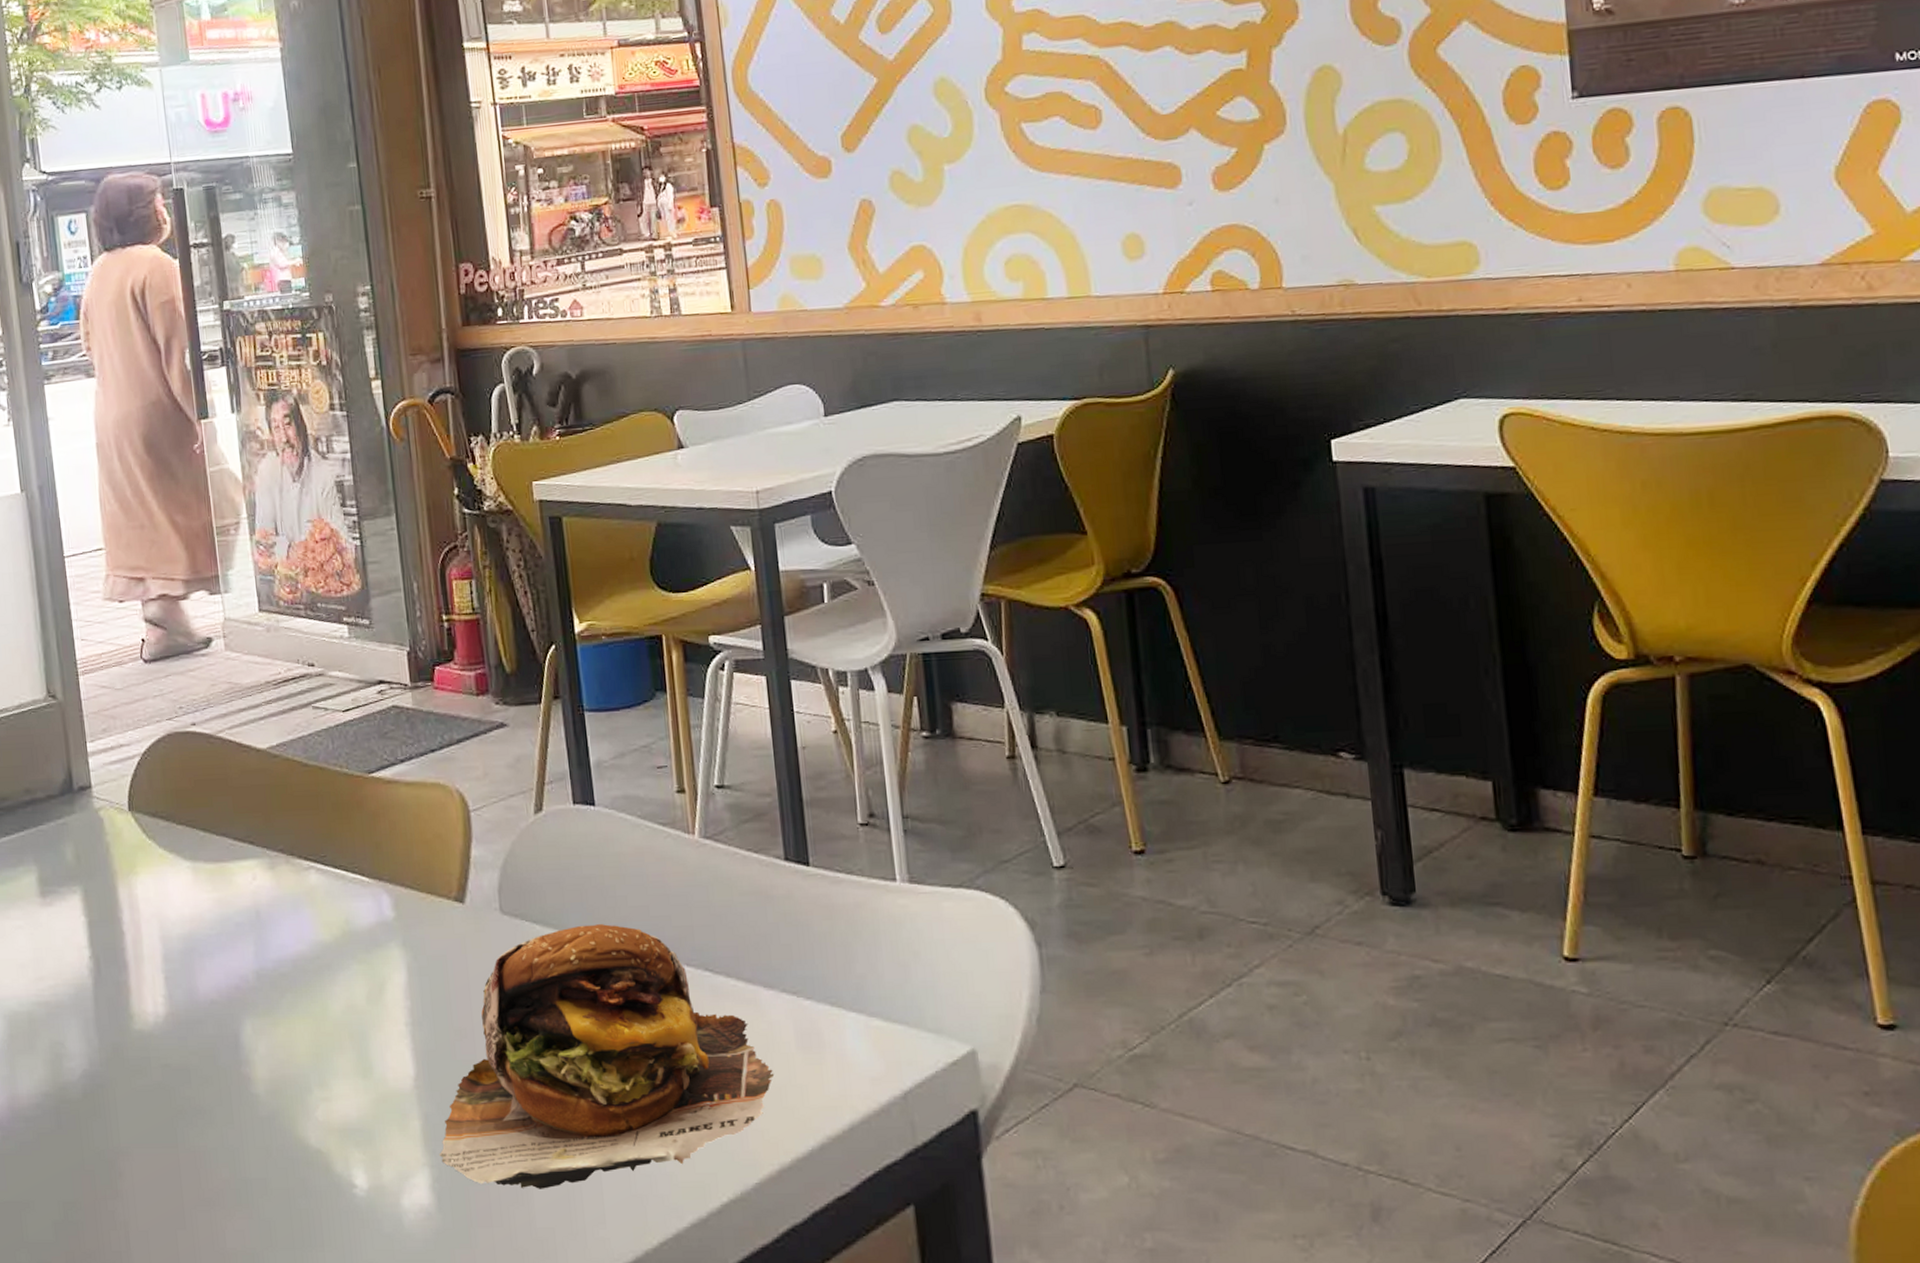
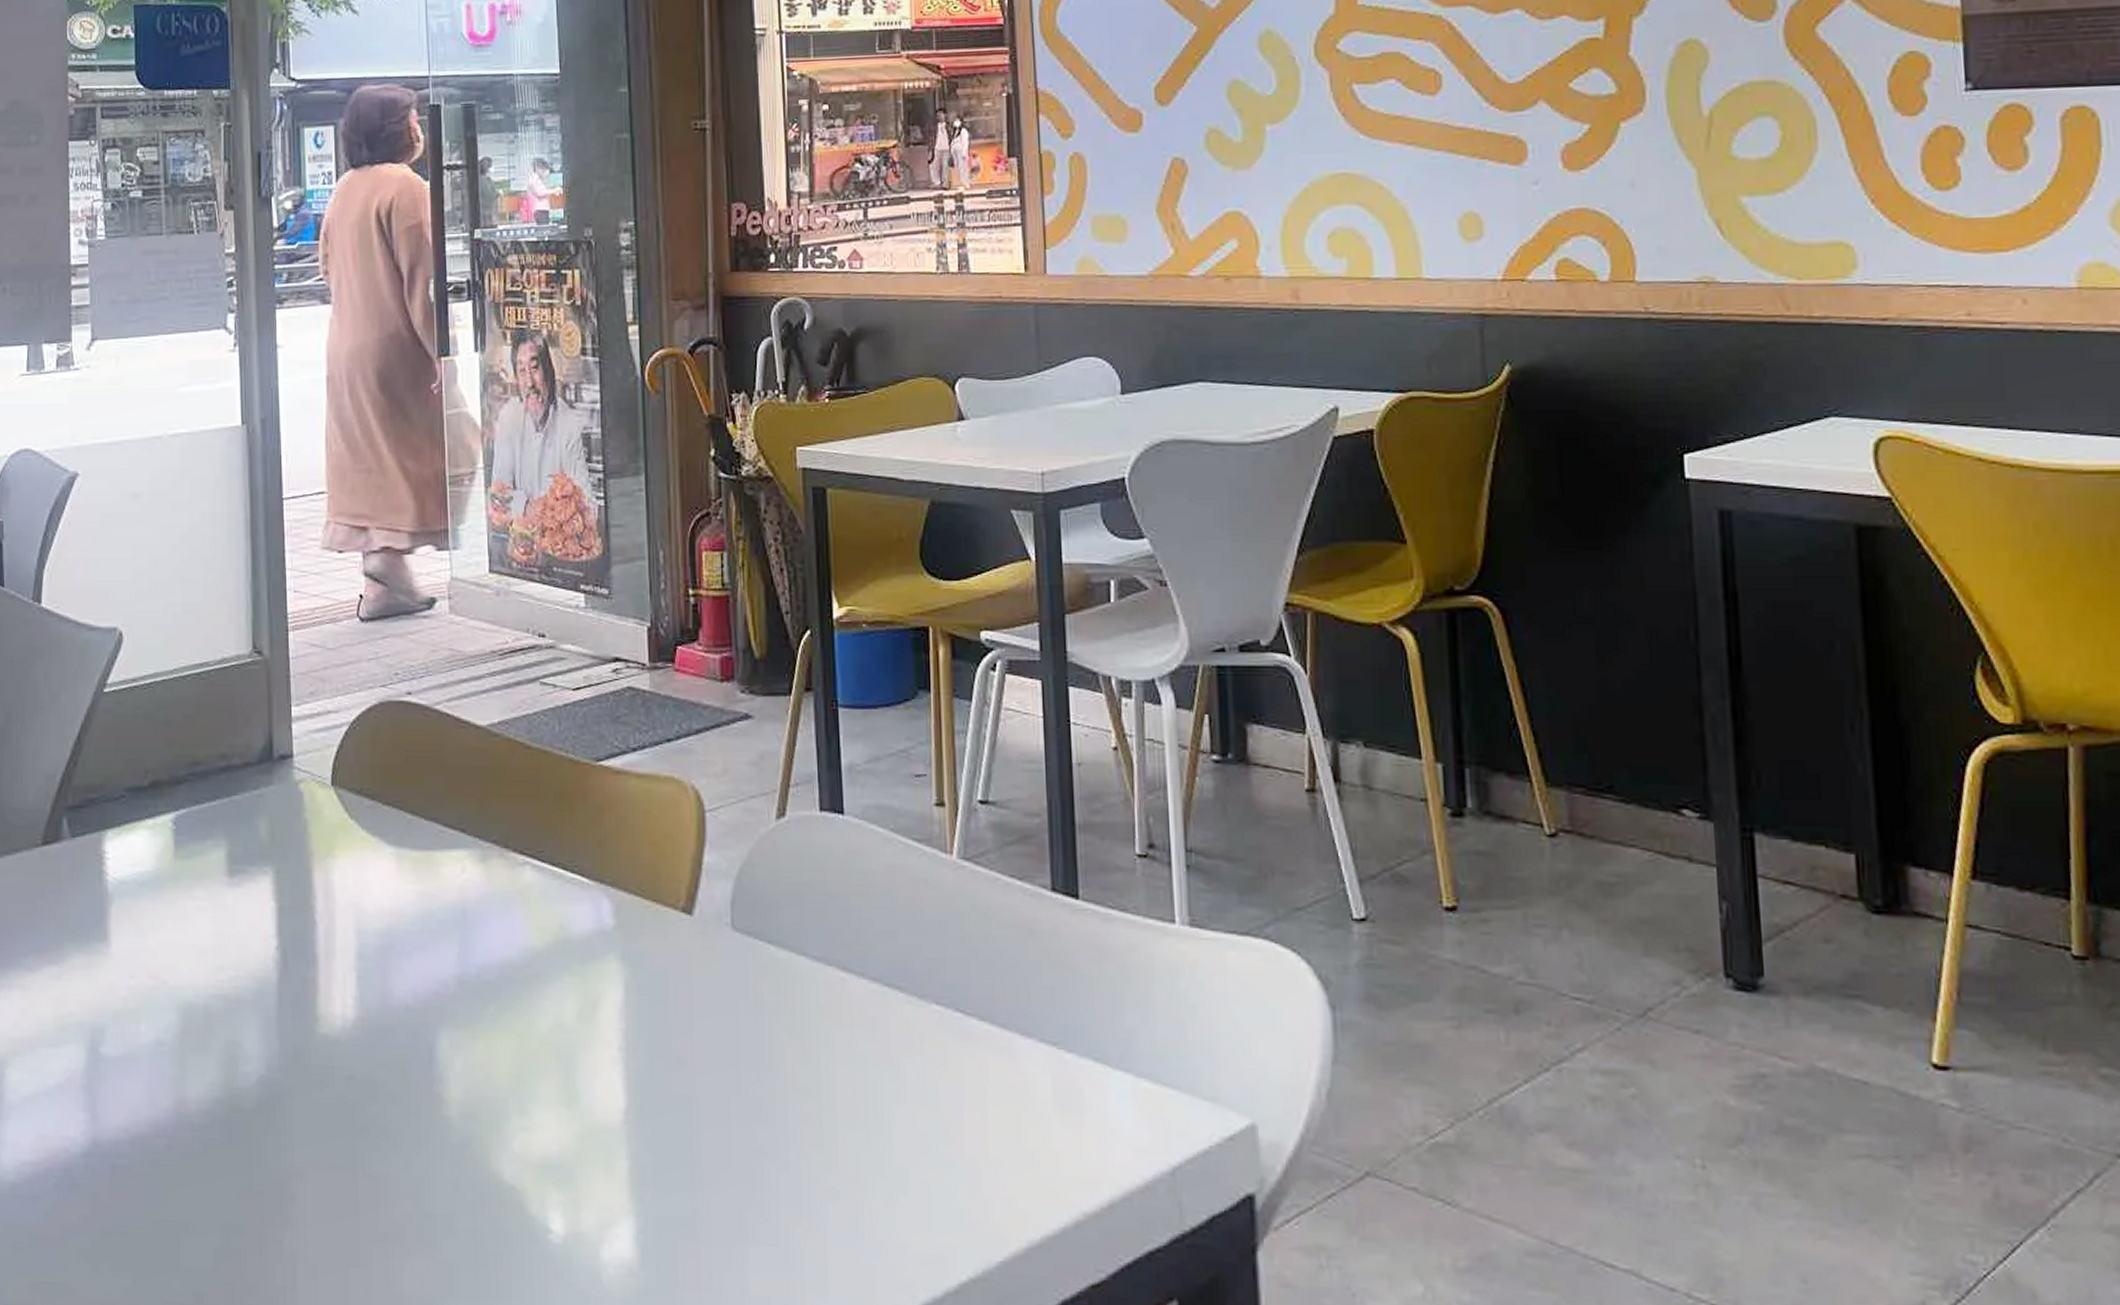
burger: present [439,924,775,1189] -> none [647,949,1027,1251]

